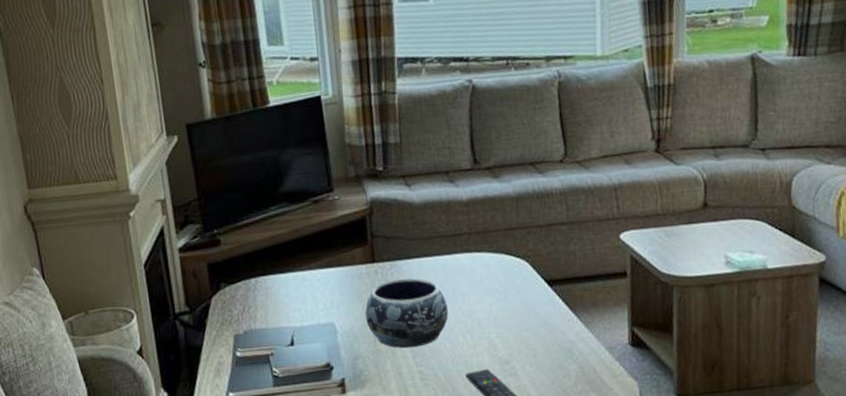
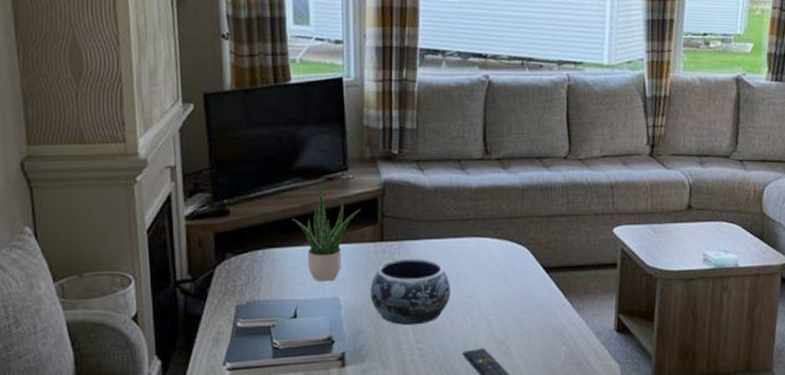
potted plant: none [281,208,350,308] -> present [292,184,361,282]

